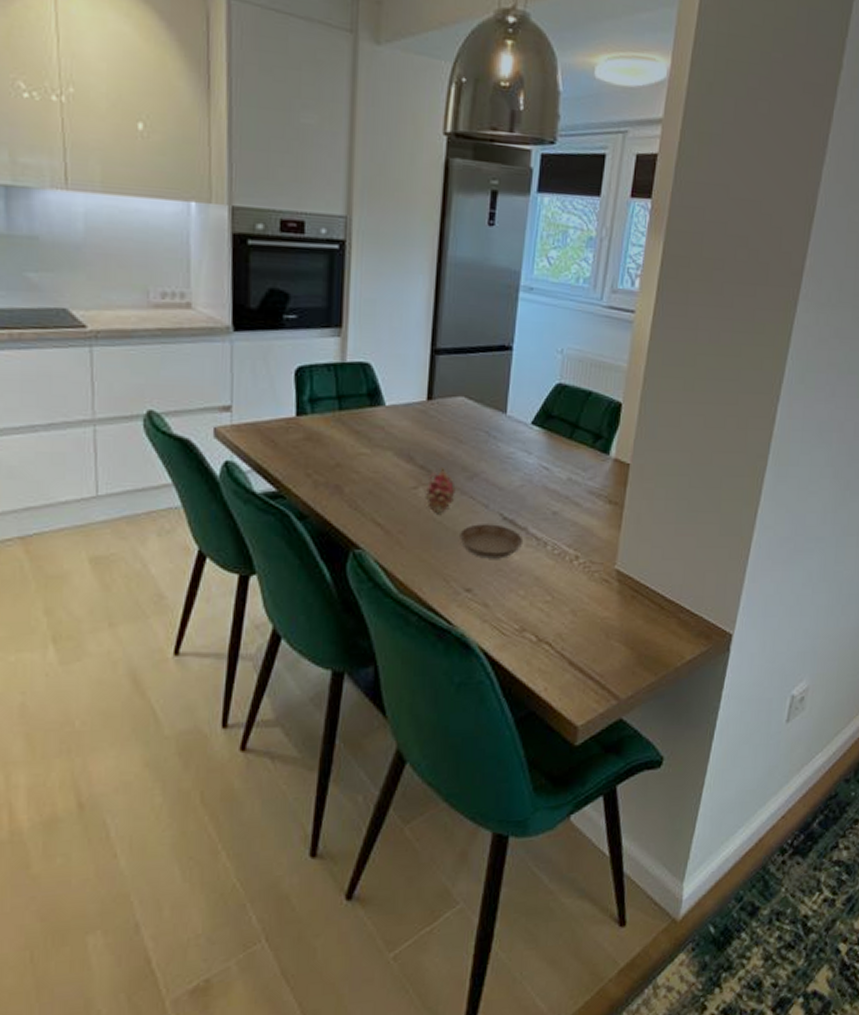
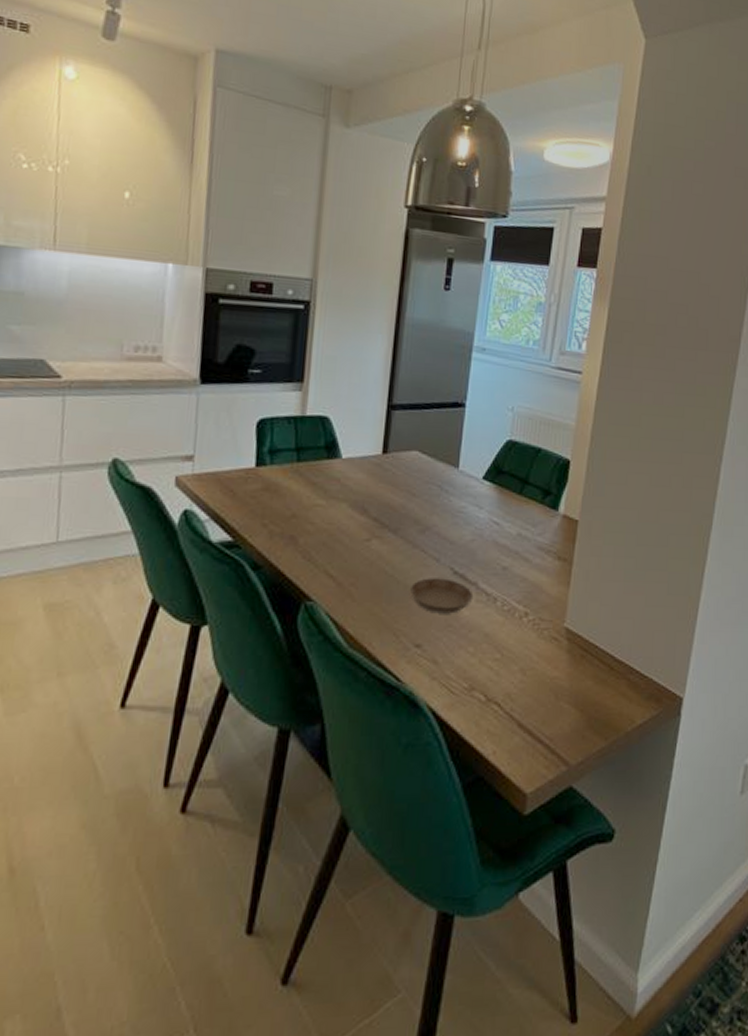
fruit: present [423,468,456,514] -> none [376,520,408,567]

